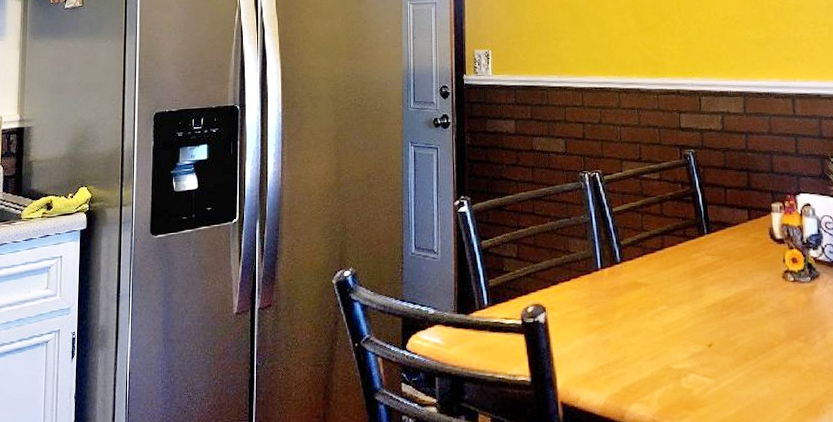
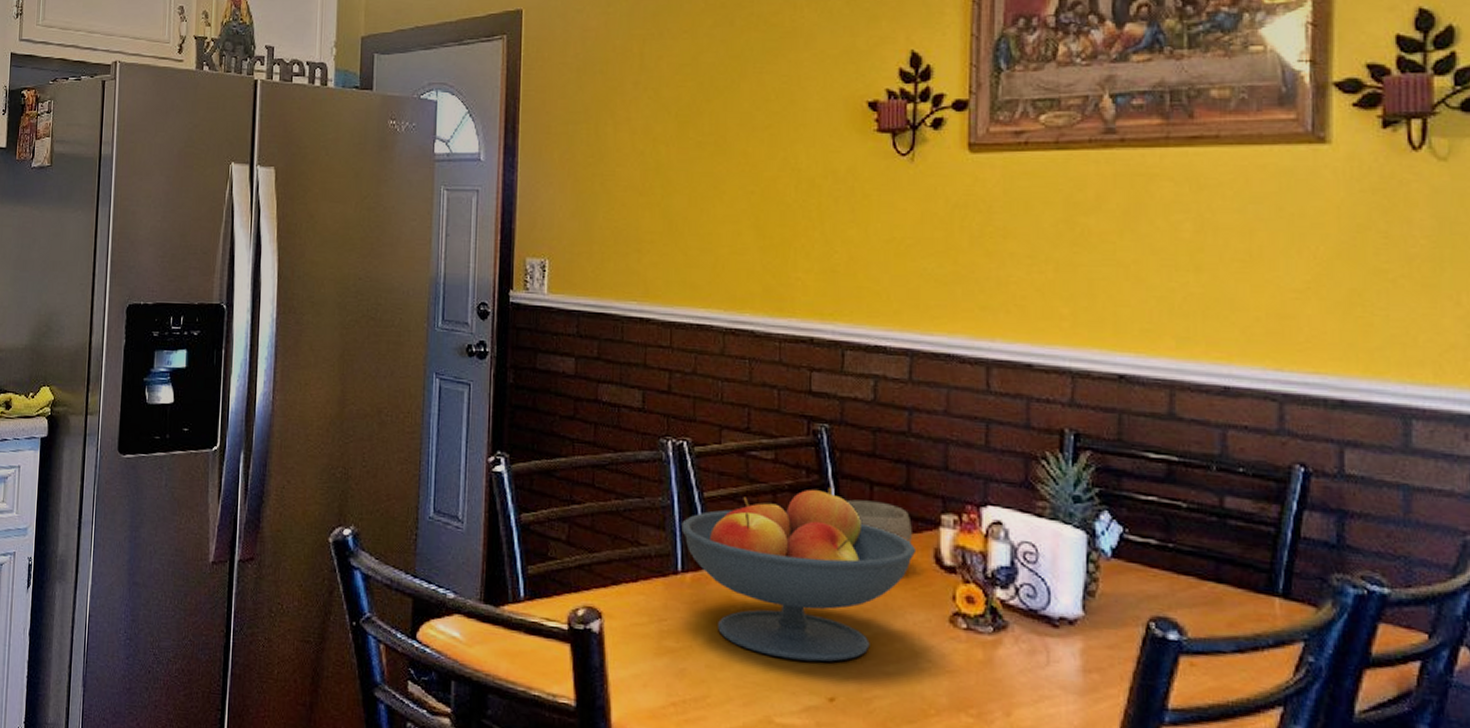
fruit bowl: none [599,193,758,321] -> present [682,487,917,662]
bowl: none [709,200,754,226] -> present [846,499,912,543]

